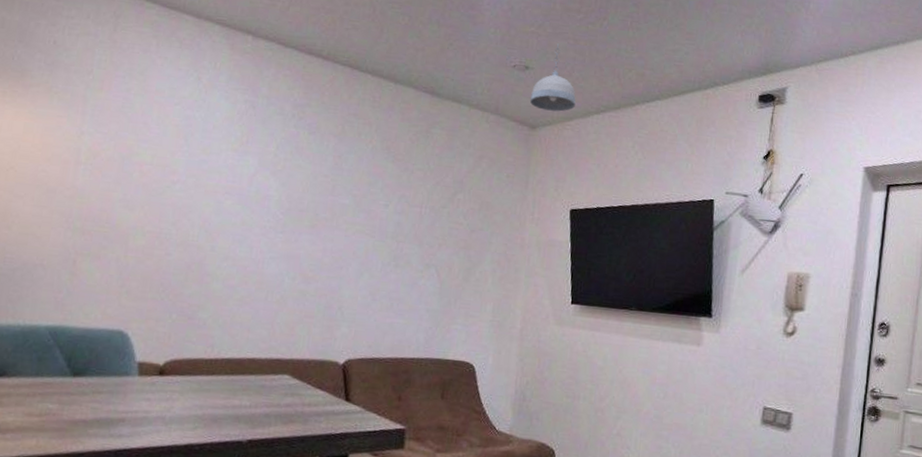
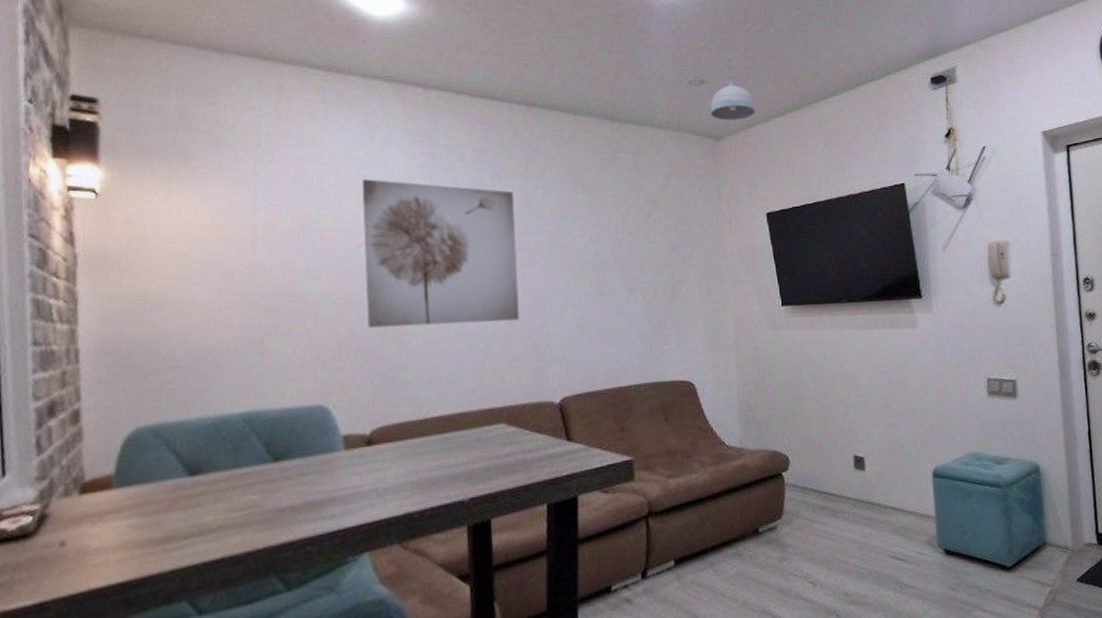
wall art: none [173,119,326,278] -> present [362,179,520,328]

